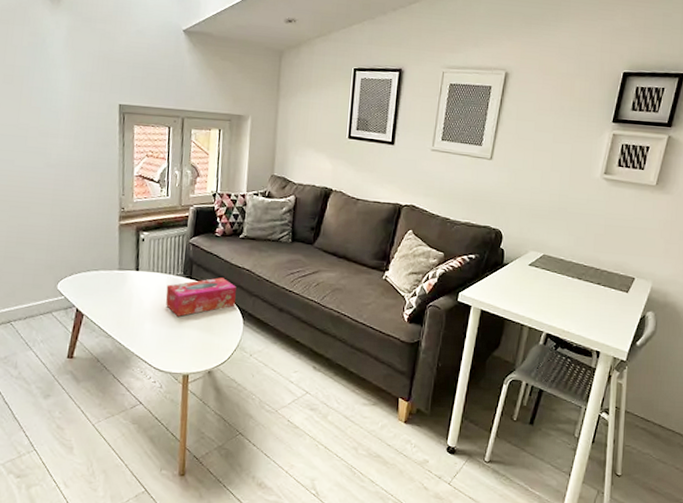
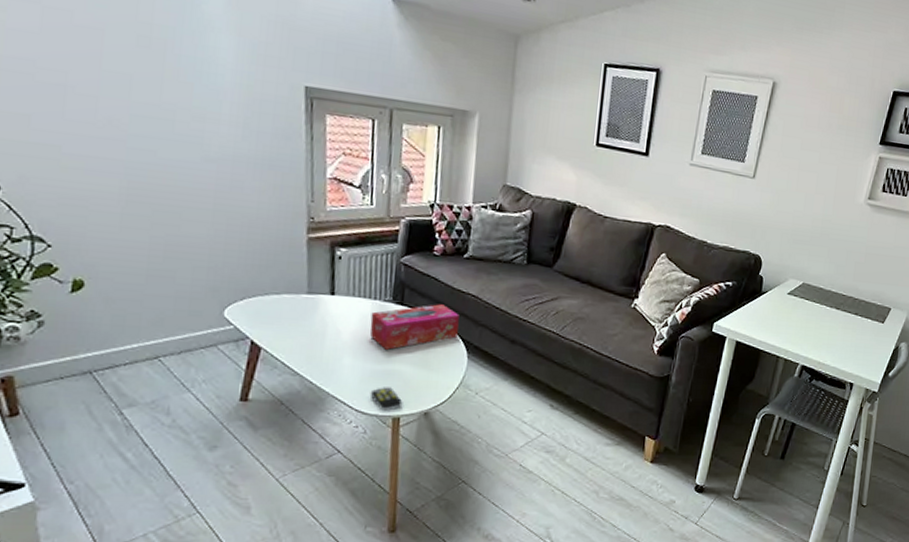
remote control: none [165,348,191,369] -> present [370,387,403,411]

